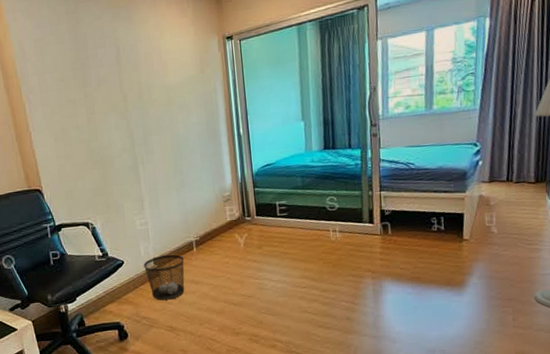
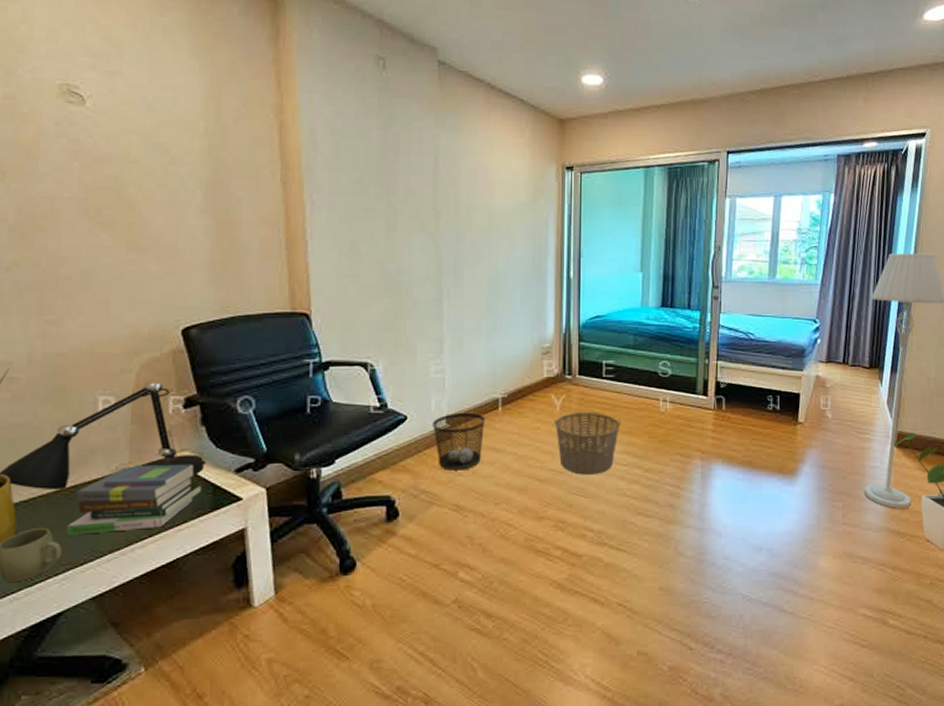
basket: none [239,246,298,298] -> present [553,412,622,475]

